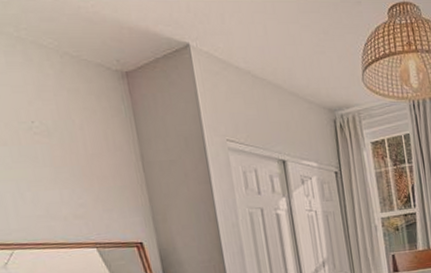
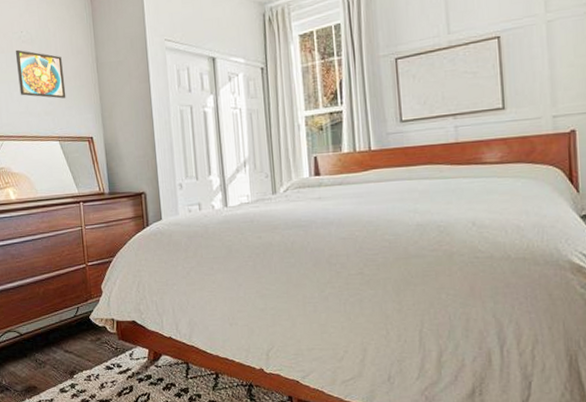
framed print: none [24,142,104,200] -> present [15,49,66,99]

